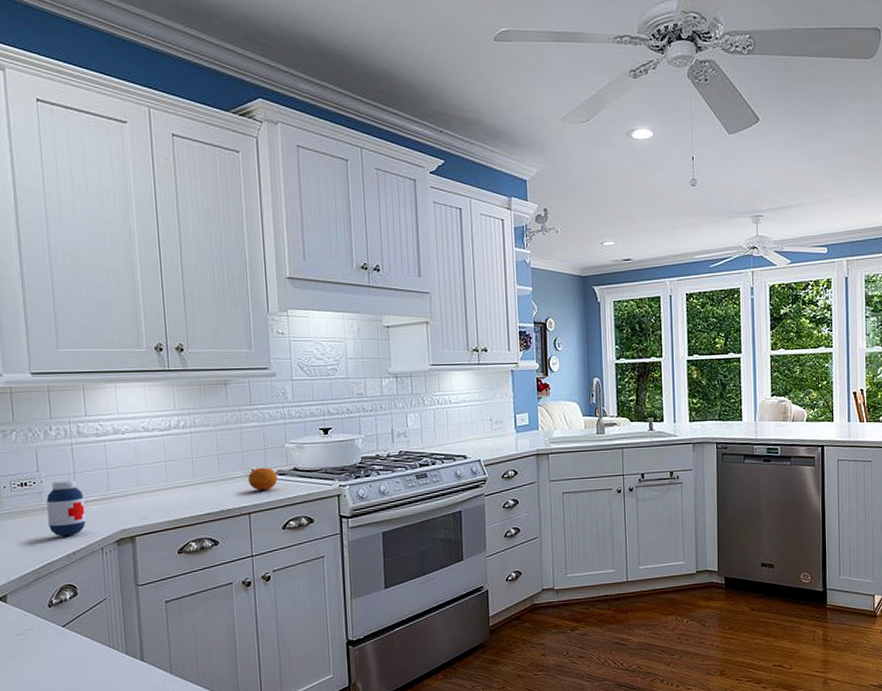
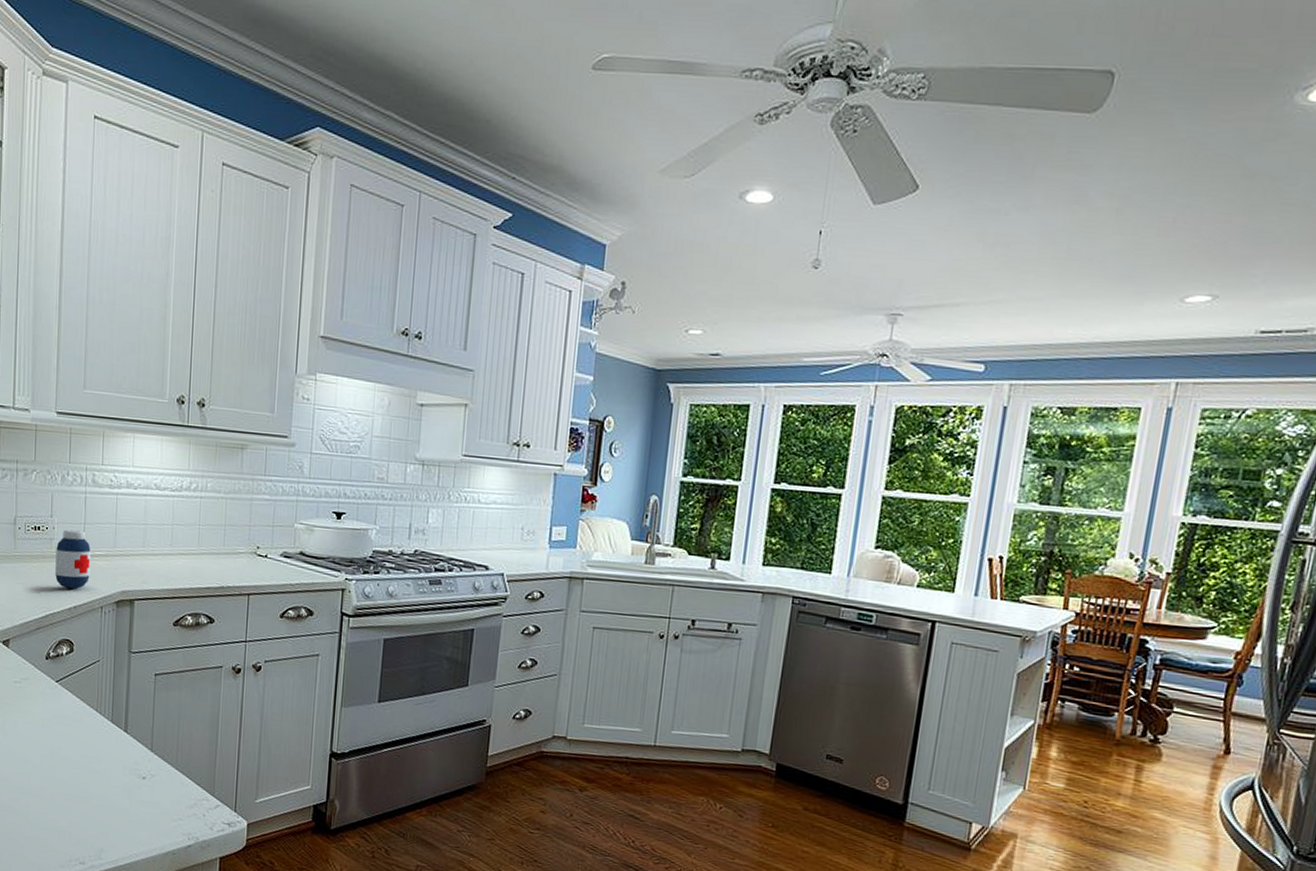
fruit: present [248,467,278,491] -> none [252,545,283,572]

